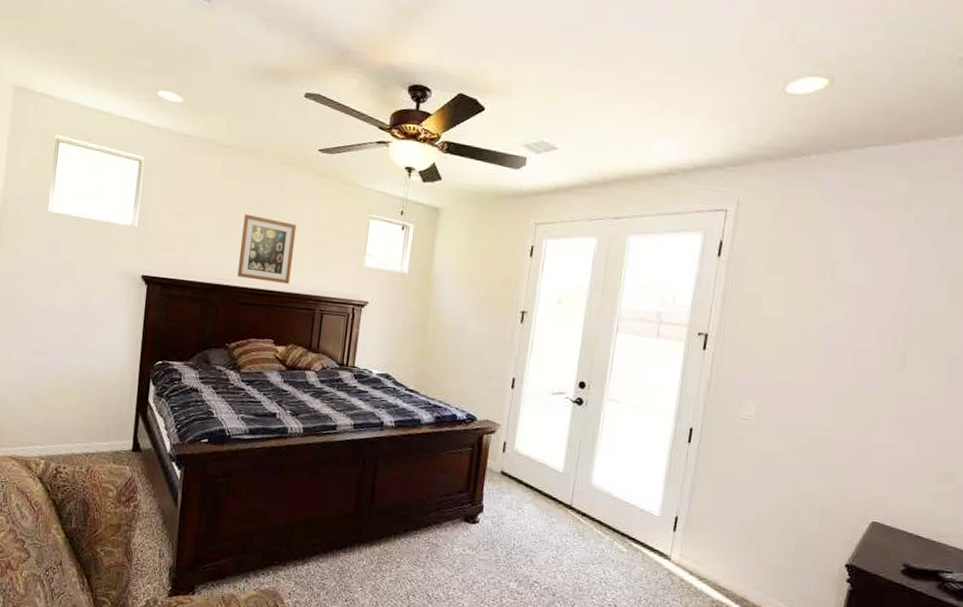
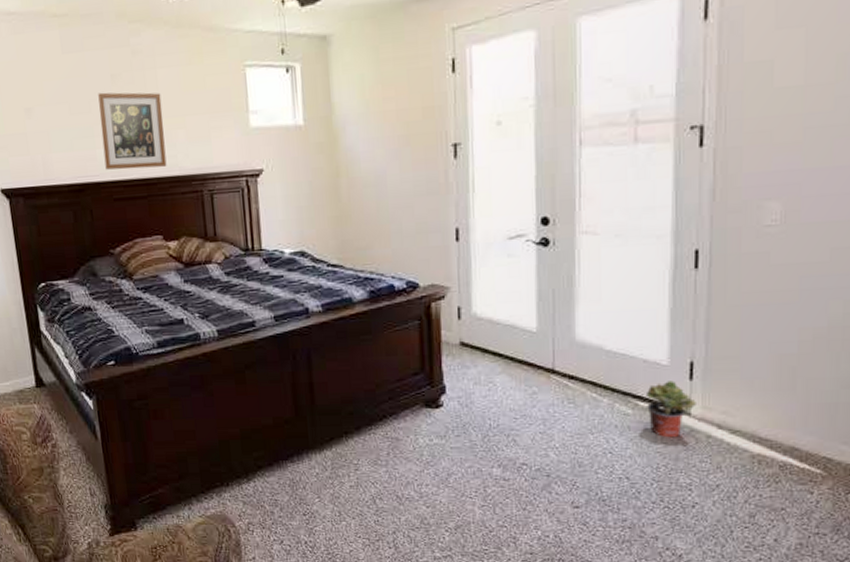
potted plant: none [638,529,676,577] -> present [647,381,696,438]

